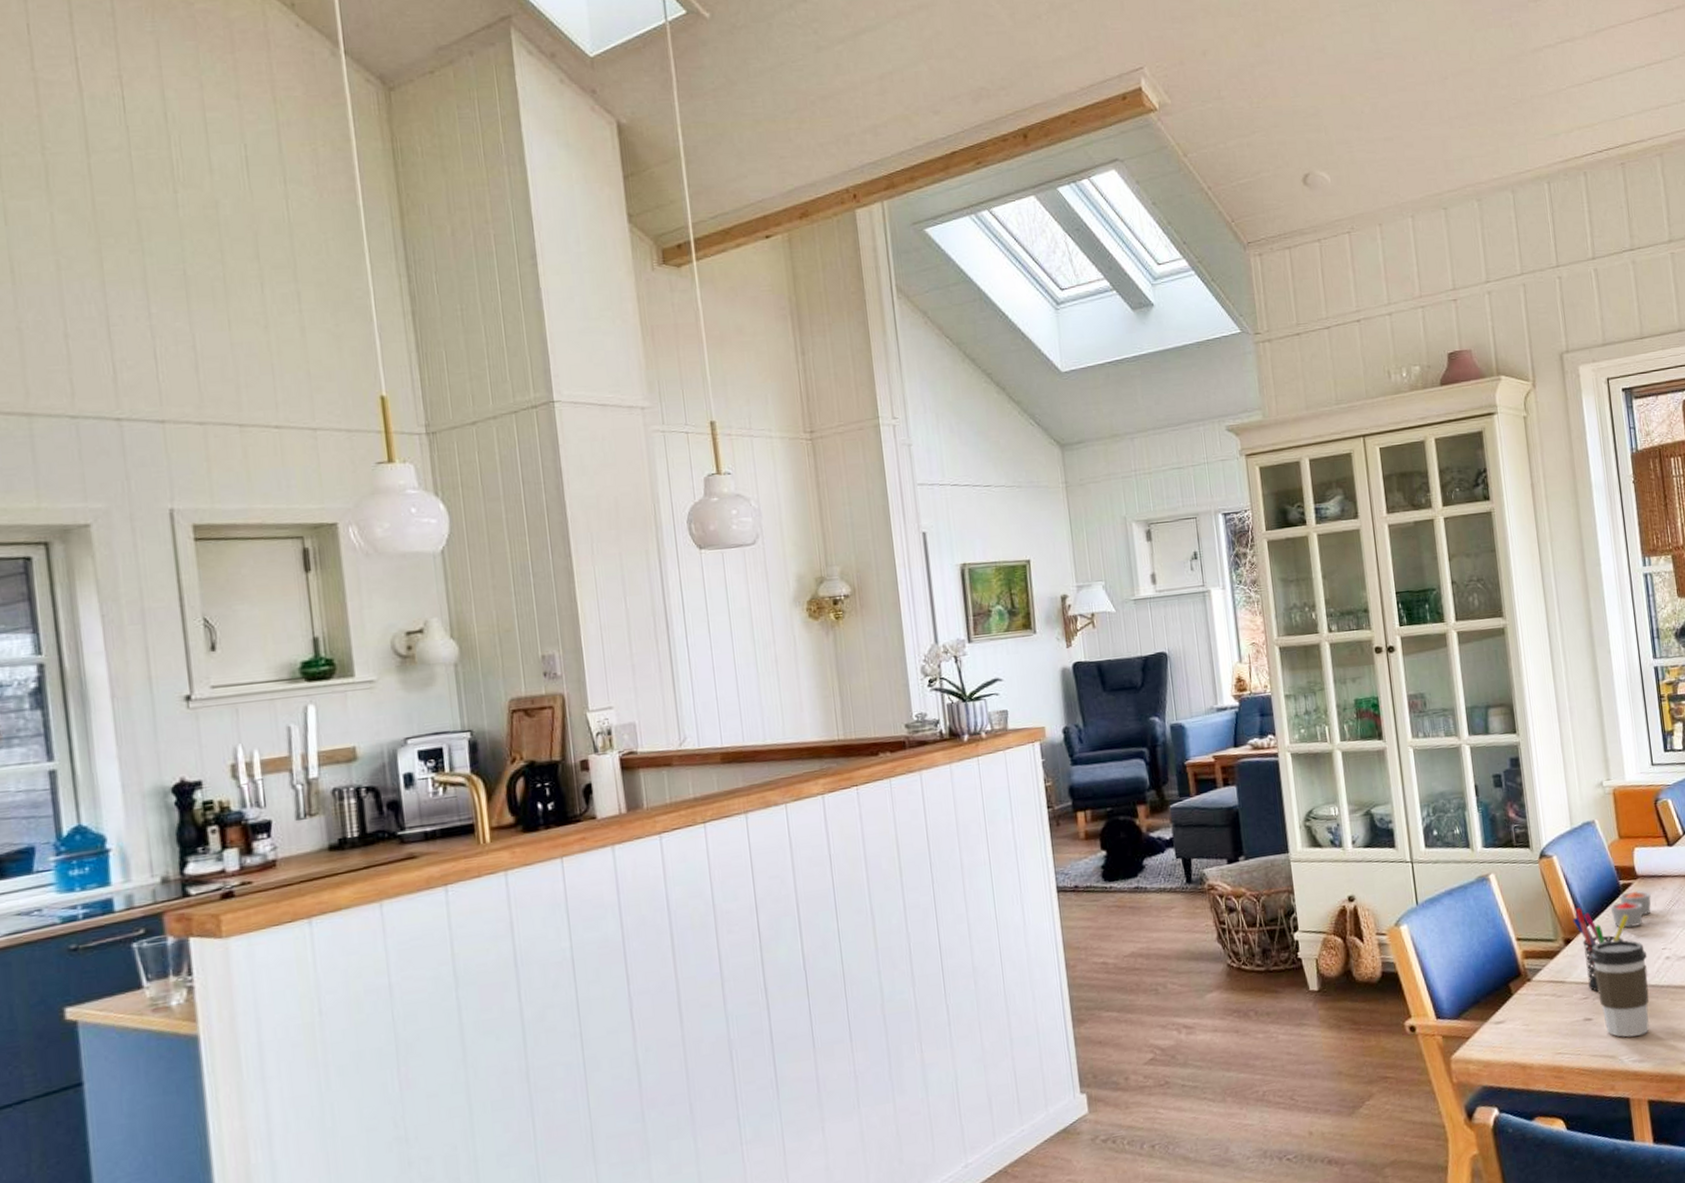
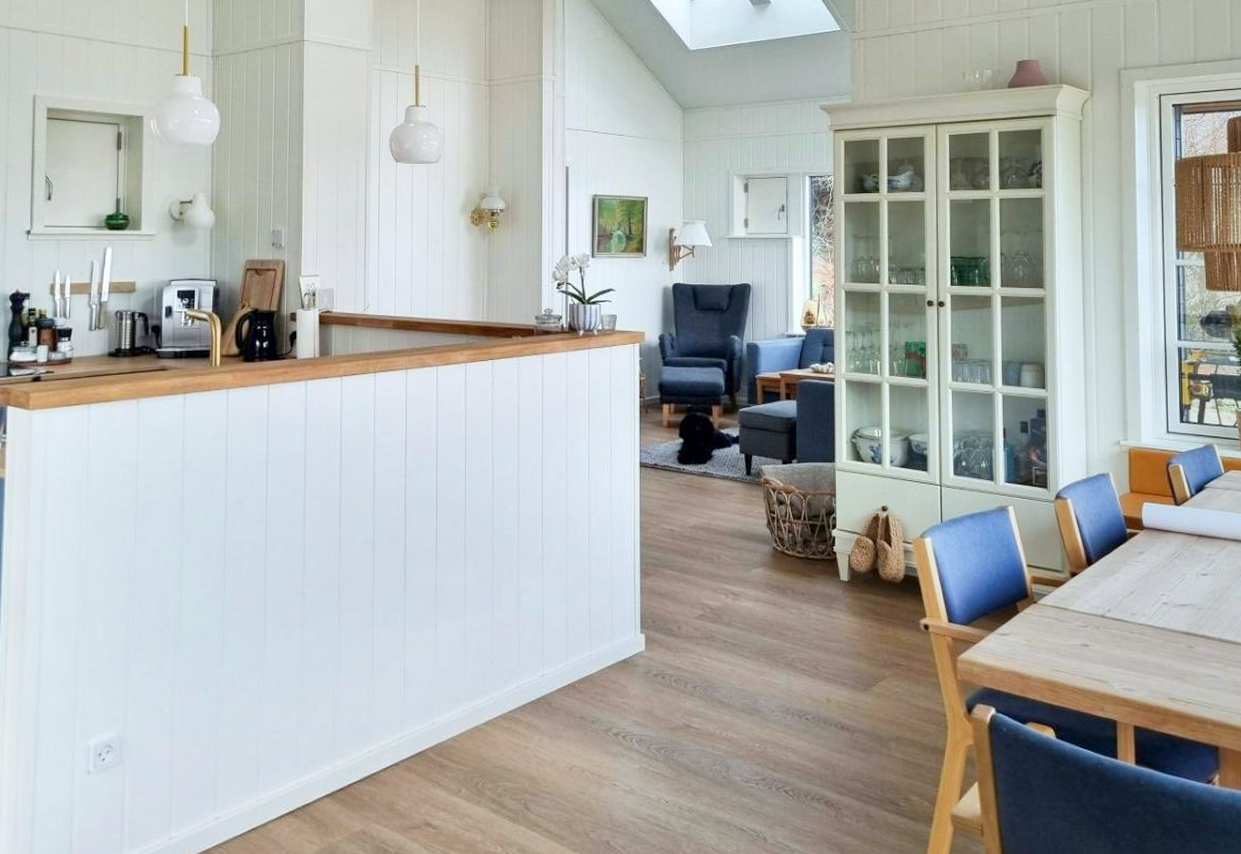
pen holder: present [1572,907,1629,992] -> none [1080,547,1132,622]
coffee cup: present [1590,940,1649,1037] -> none [1093,580,1146,667]
candle: present [1610,891,1651,928] -> none [1116,540,1155,572]

